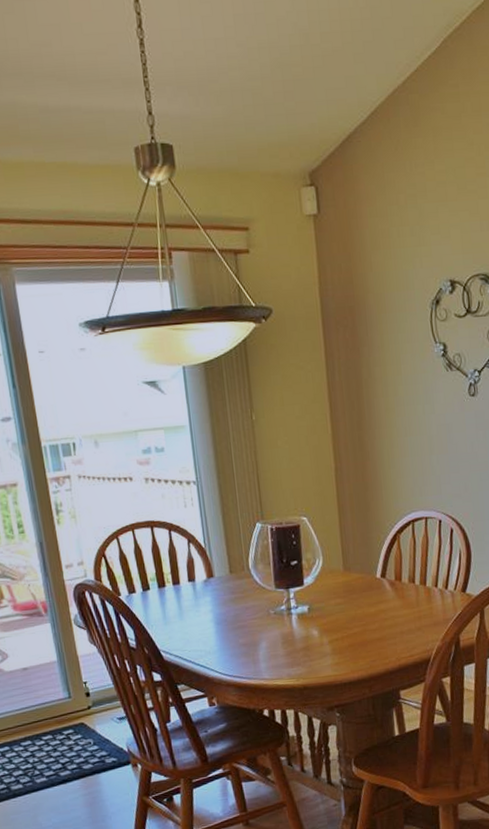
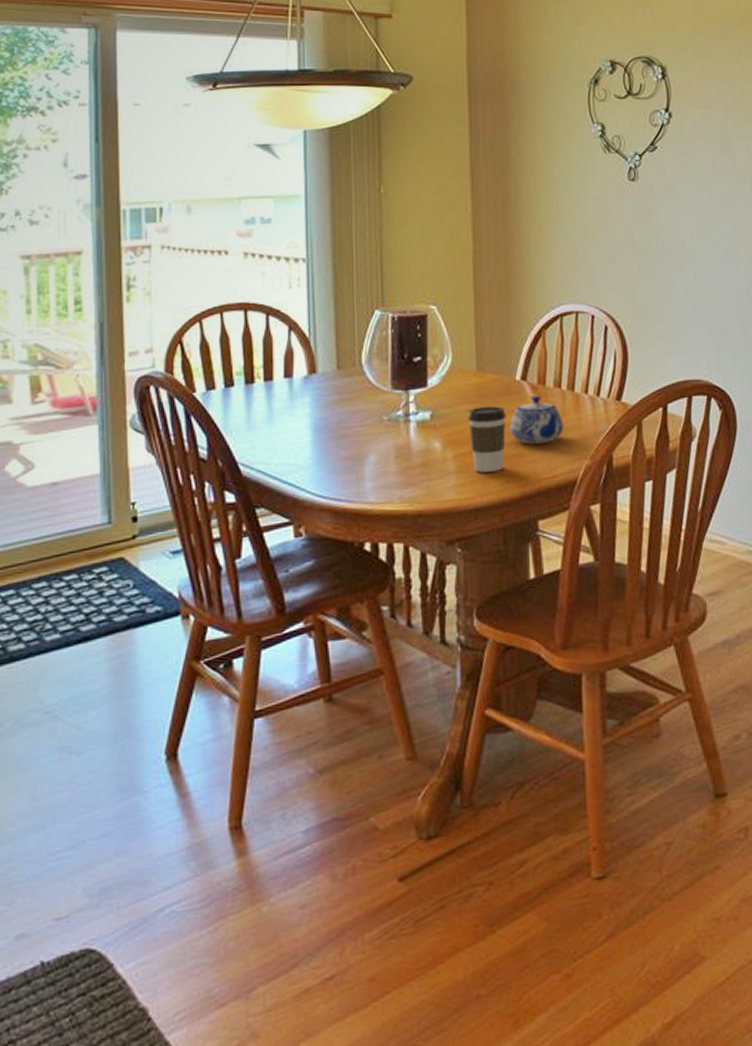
coffee cup: none [338,600,370,654] -> present [468,406,506,473]
teapot: none [373,590,419,631] -> present [510,396,564,445]

